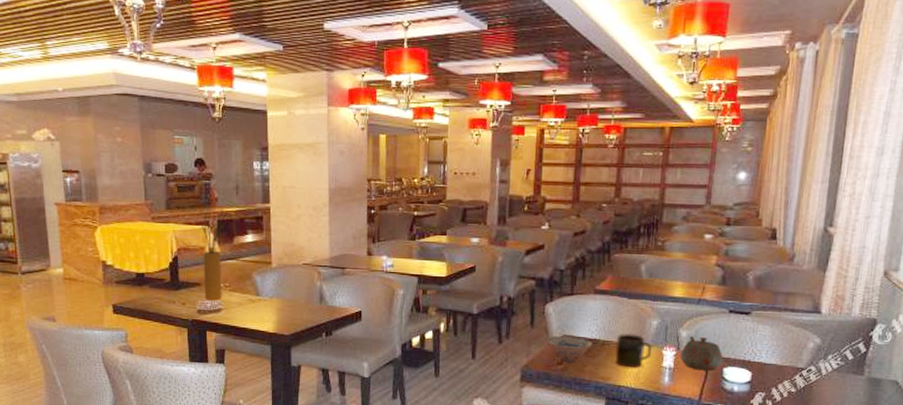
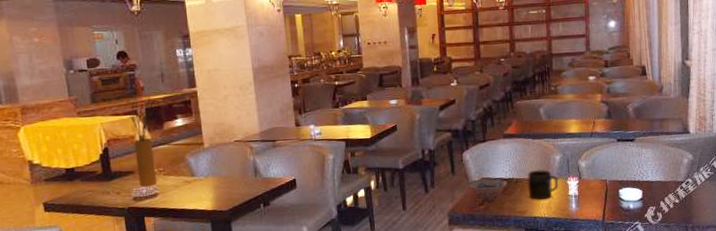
teapot: present [680,335,724,371] -> none [582,165,618,195]

